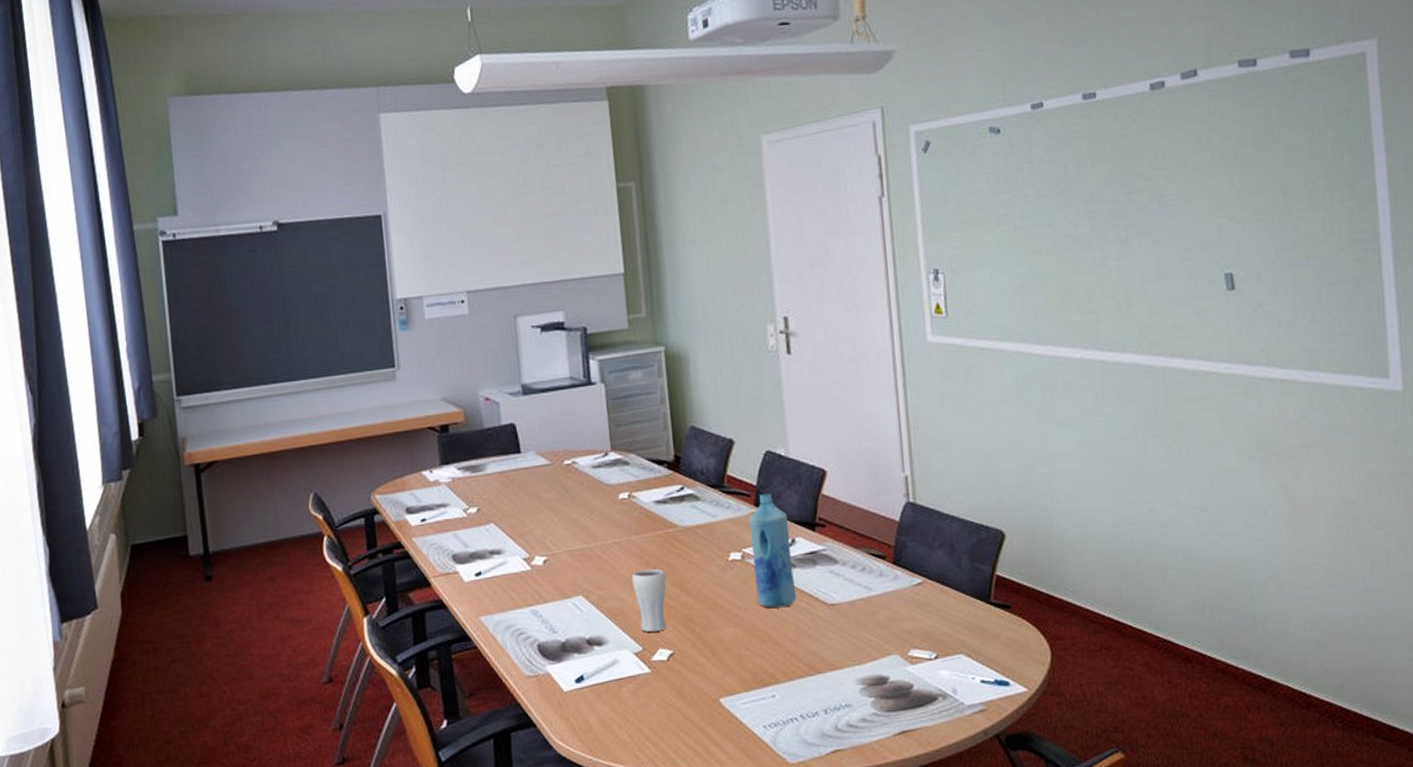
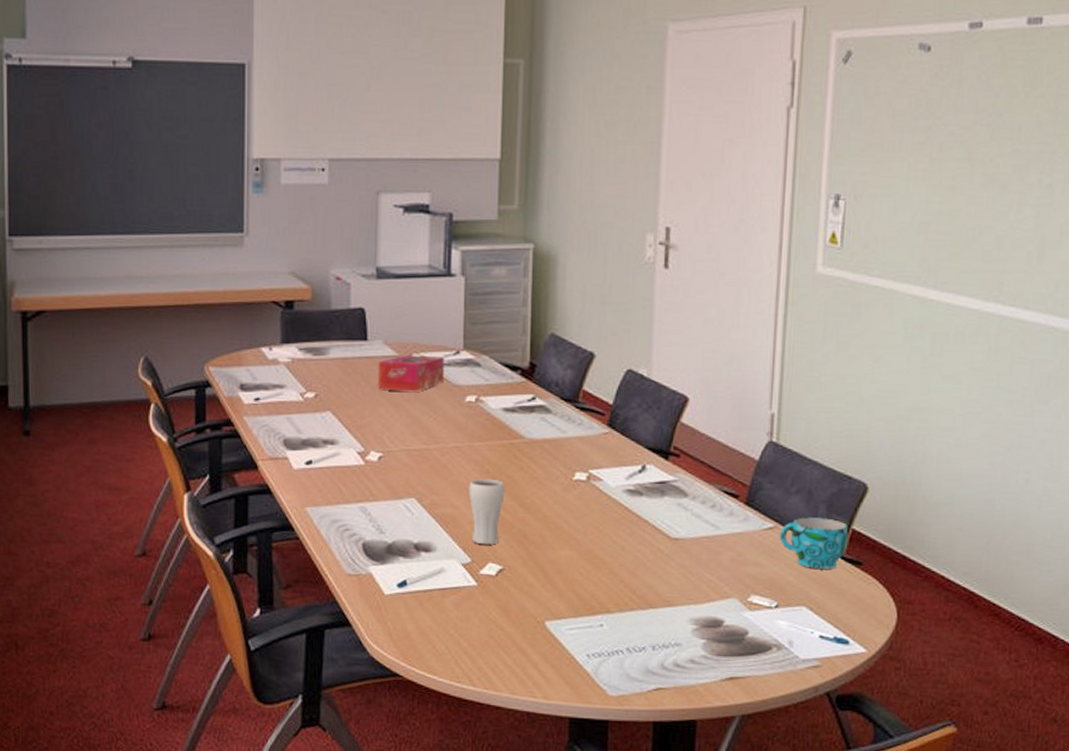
tissue box: none [533,460,596,497] -> present [378,355,444,392]
bottle: present [749,493,797,608] -> none [598,413,642,535]
cup: none [928,567,994,617] -> present [779,517,849,569]

